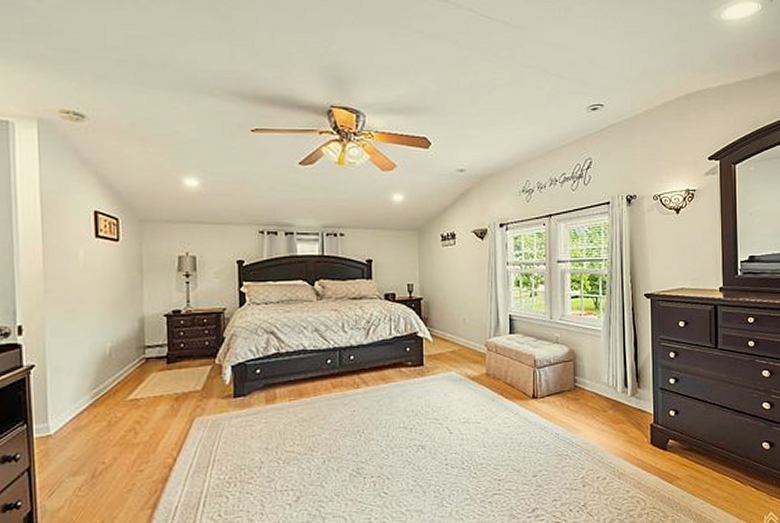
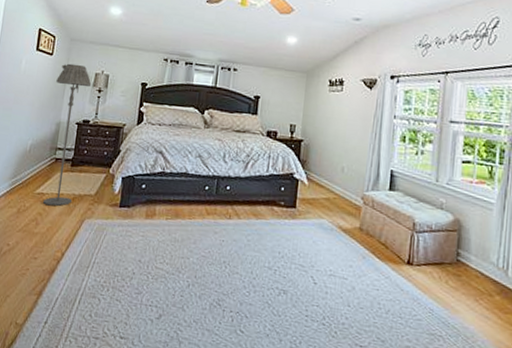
floor lamp: none [129,248,176,411] -> present [43,63,92,207]

